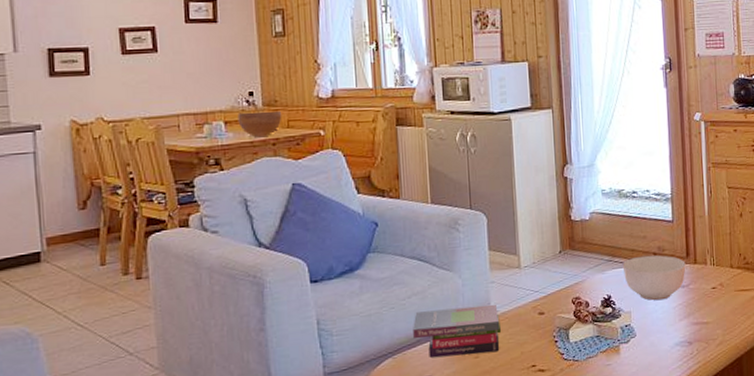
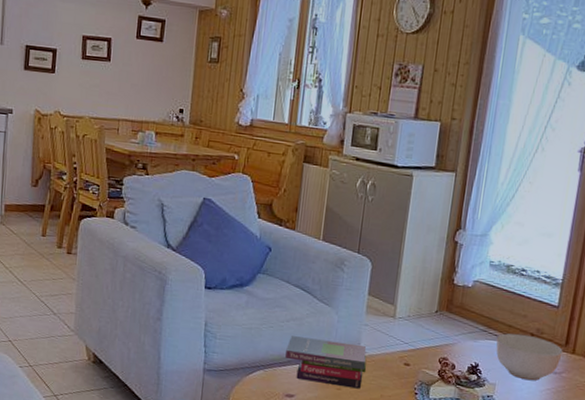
bowl: present [237,110,283,138] -> none [166,126,205,152]

